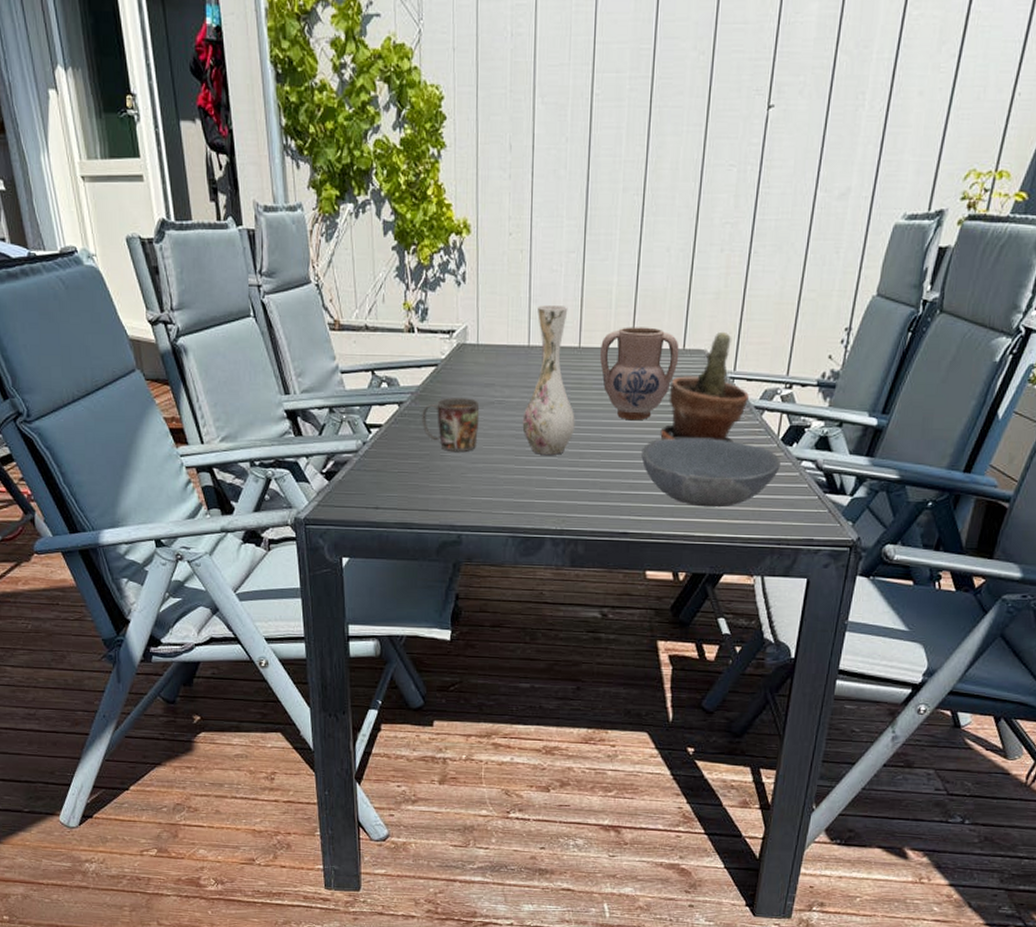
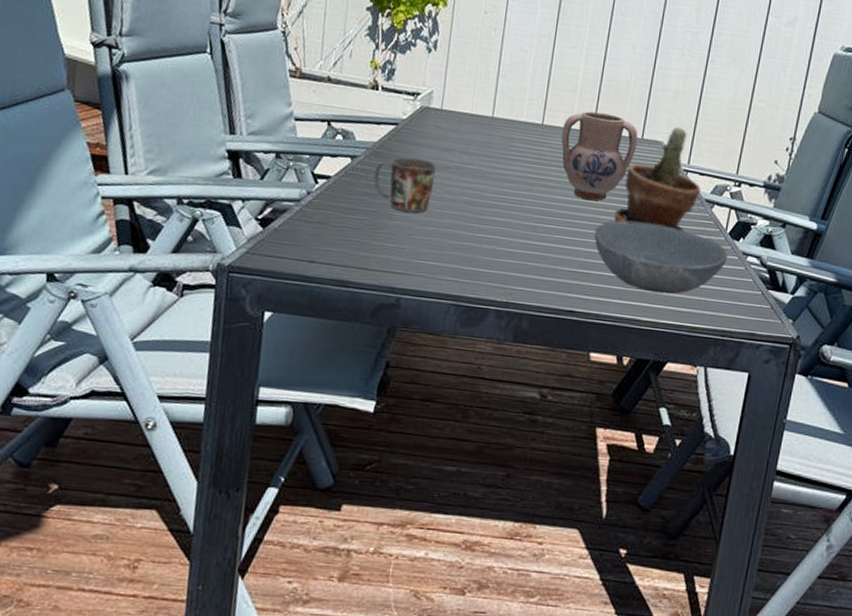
vase: present [522,304,575,455] -> none [477,81,535,226]

